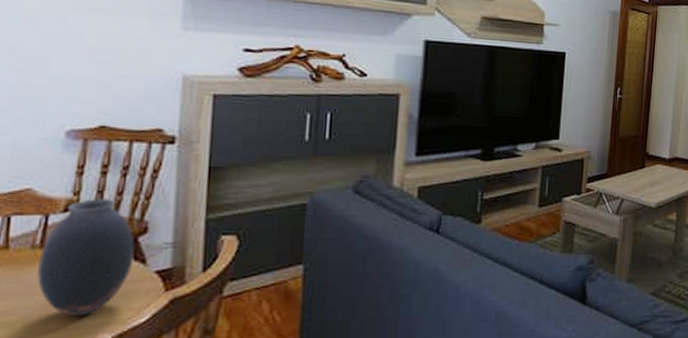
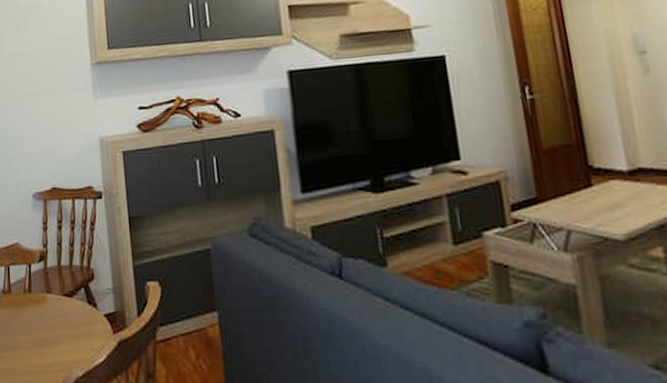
vase: present [37,199,135,316] -> none [29,249,89,353]

